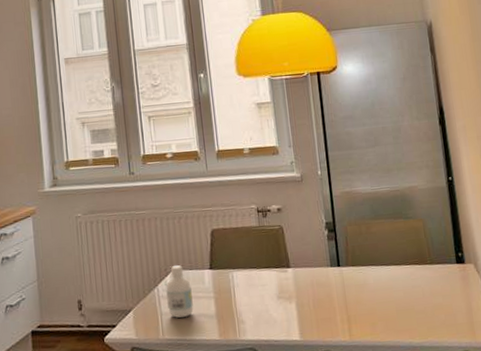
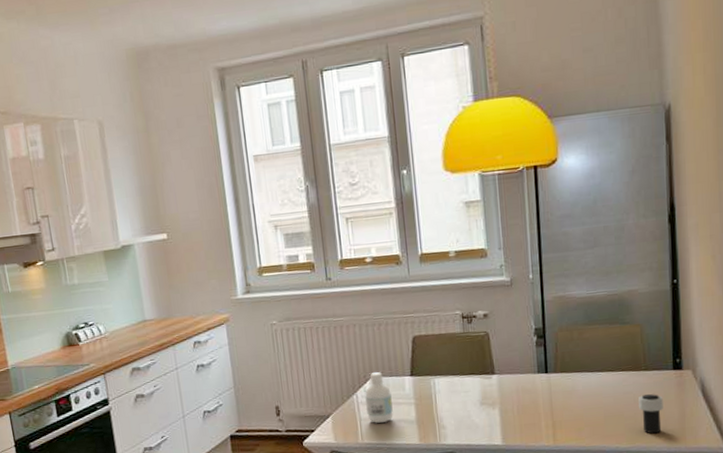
cup: none [427,287,452,329] -> present [638,394,663,434]

